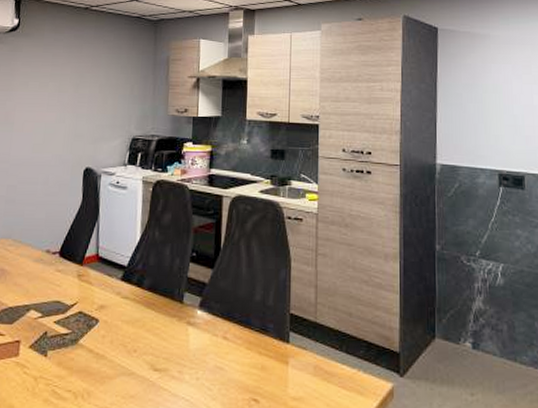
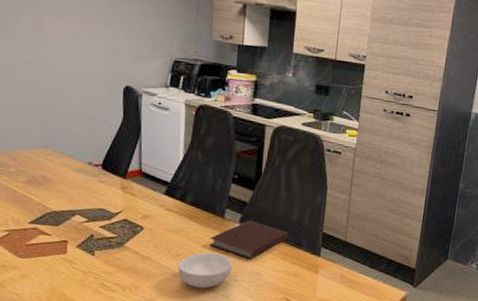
cereal bowl: none [134,345,193,391] -> present [178,252,232,289]
notebook: none [168,304,253,352] -> present [209,220,289,260]

